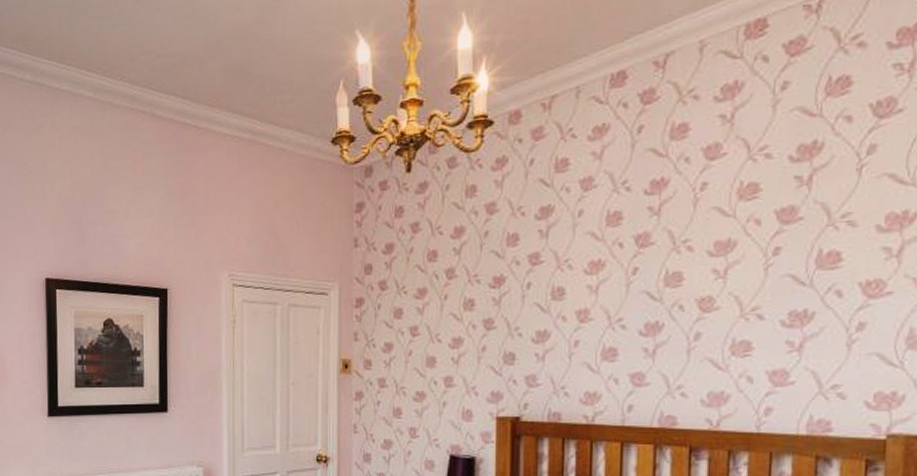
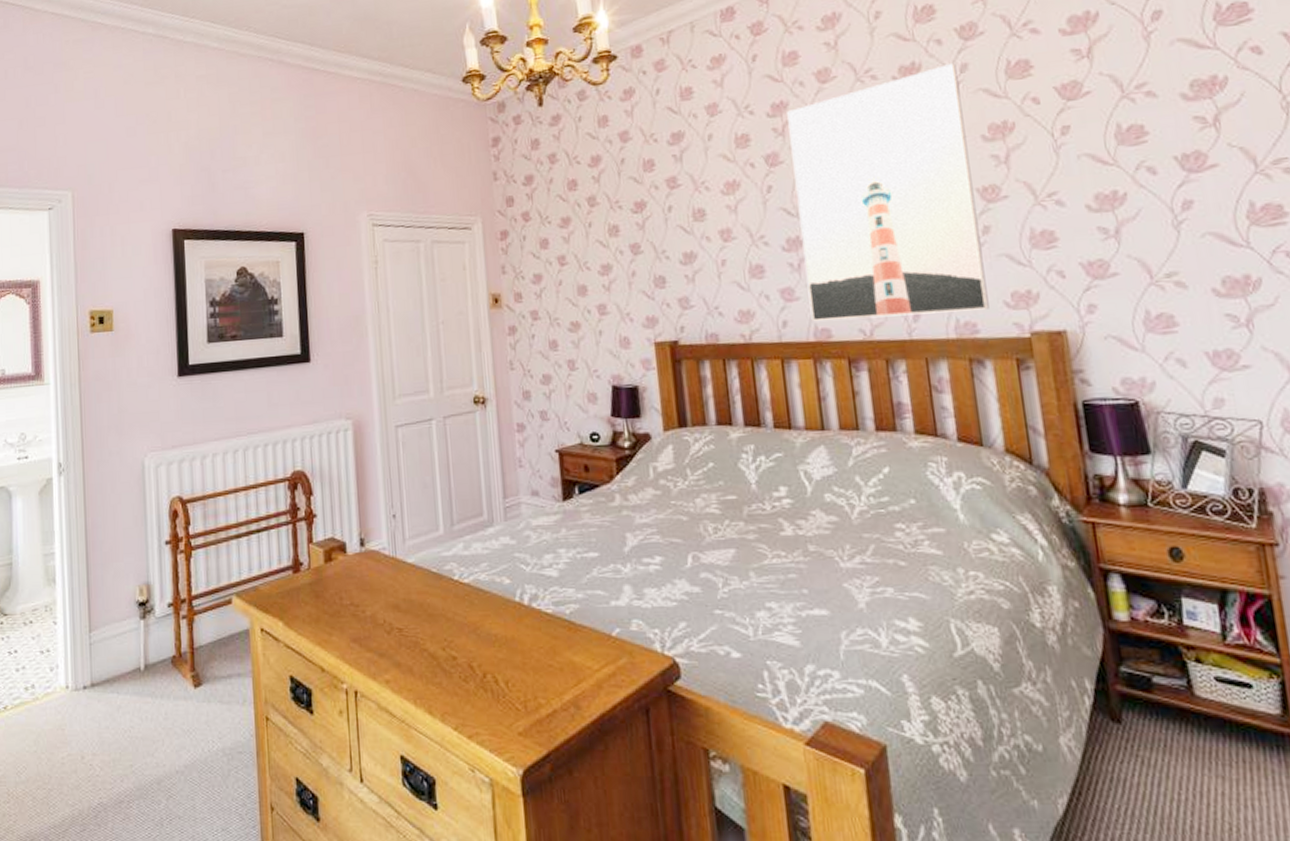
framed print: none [658,144,863,409] -> present [787,64,989,321]

